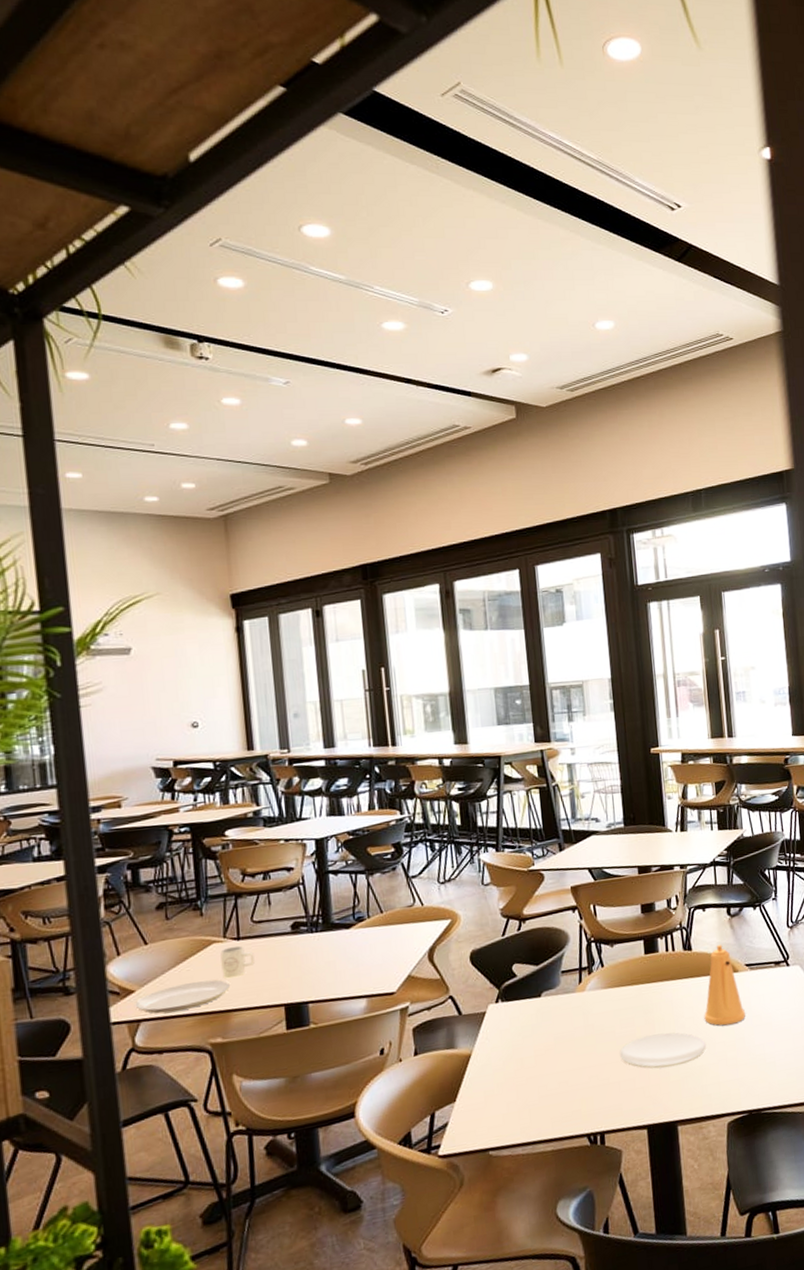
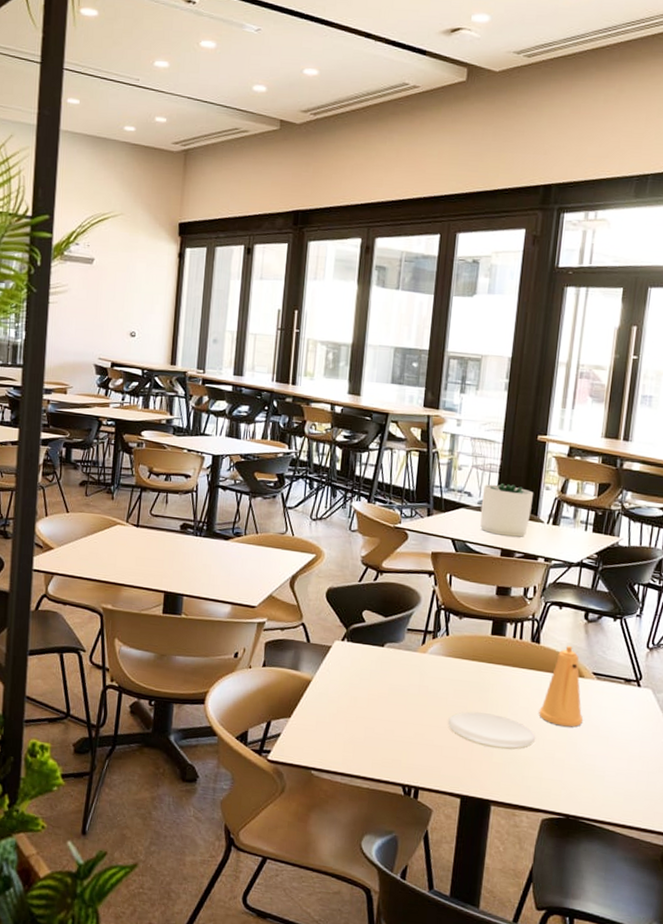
plate: present [135,980,230,1014] -> none [52,552,125,575]
mug: present [220,945,255,979] -> none [120,531,148,558]
planter: none [609,801,659,854] -> present [480,483,533,537]

